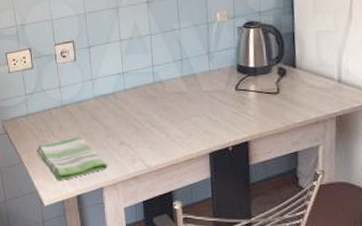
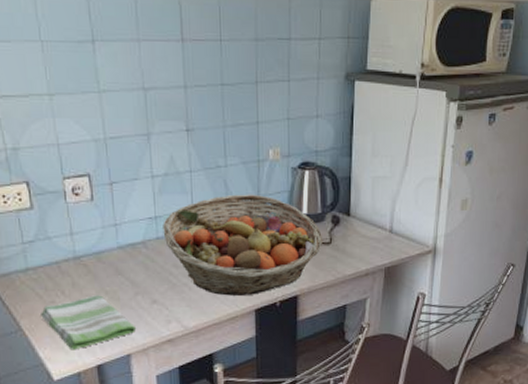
fruit basket: none [129,51,271,140] -> present [163,194,323,296]

